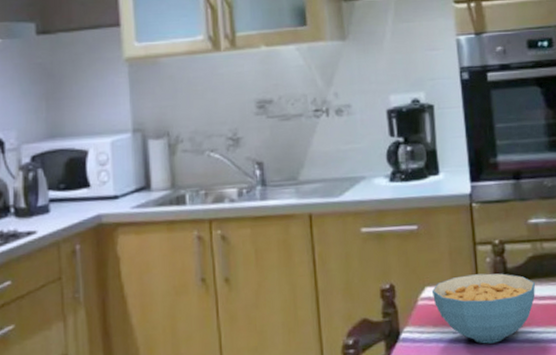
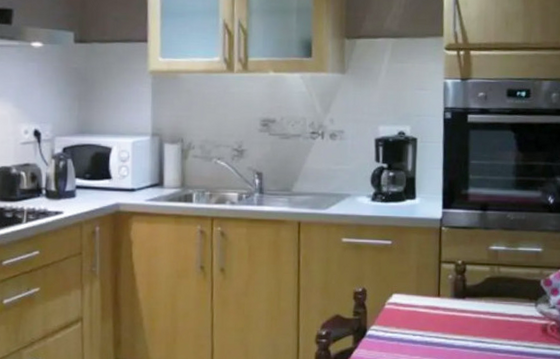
cereal bowl: present [431,273,536,344] -> none [398,288,489,347]

